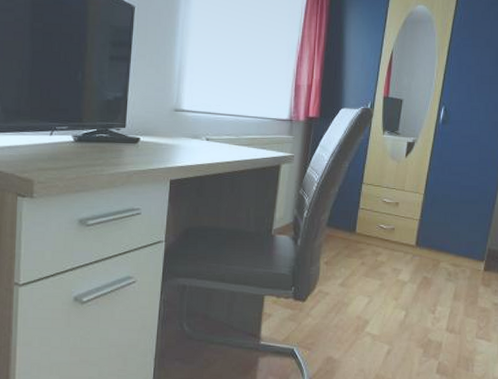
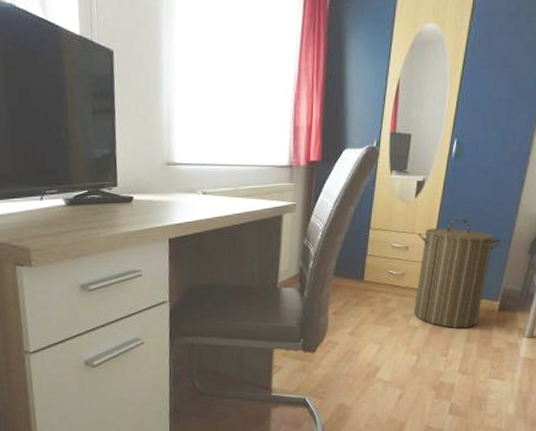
laundry hamper: none [403,179,486,287] -> present [414,218,502,329]

